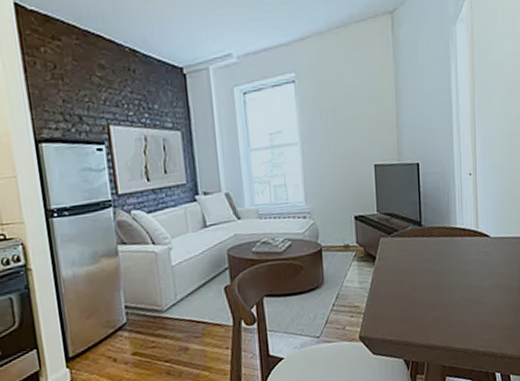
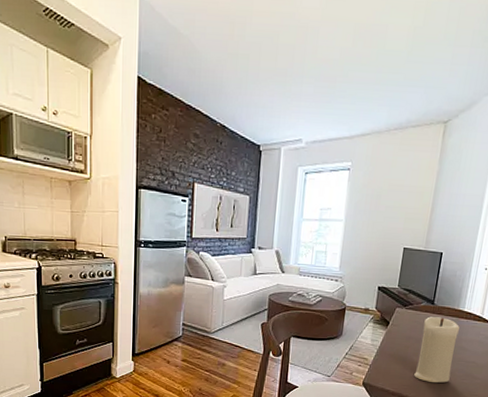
candle: none [415,239,457,321] -> present [414,316,460,383]

